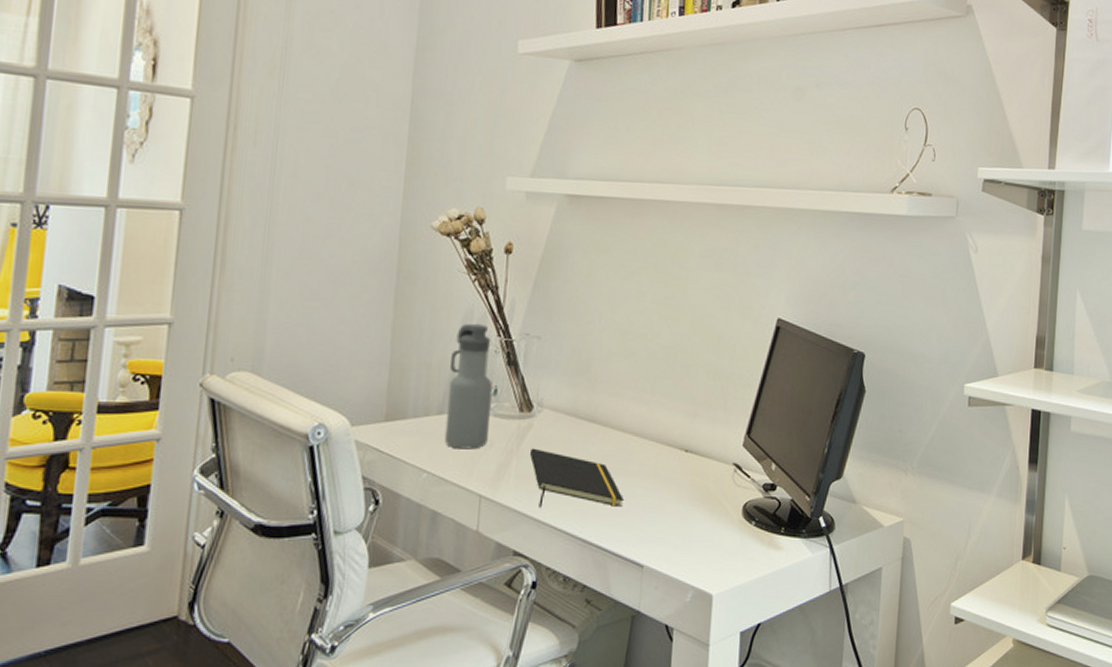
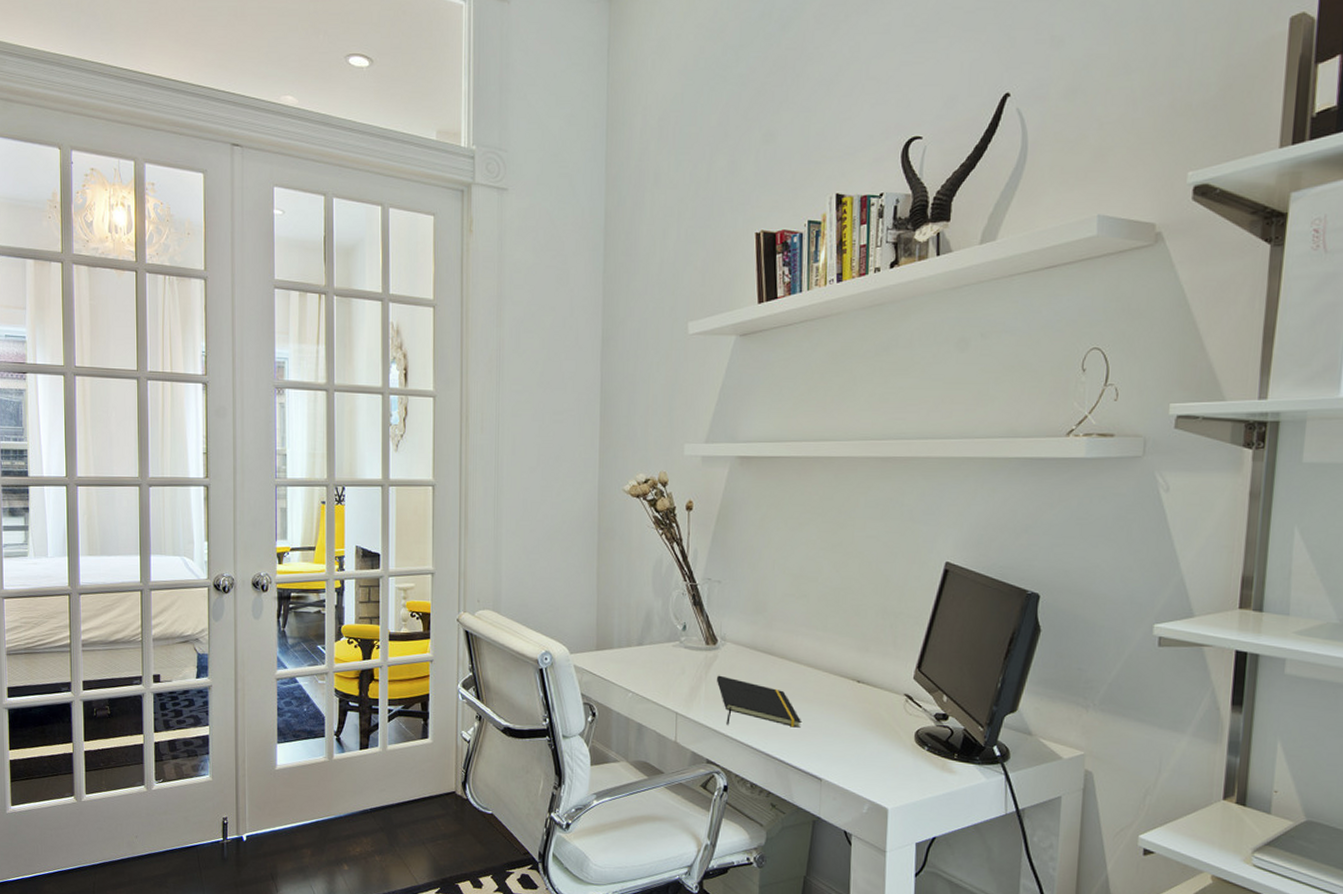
water bottle: present [444,323,493,450] -> none [644,570,682,675]

